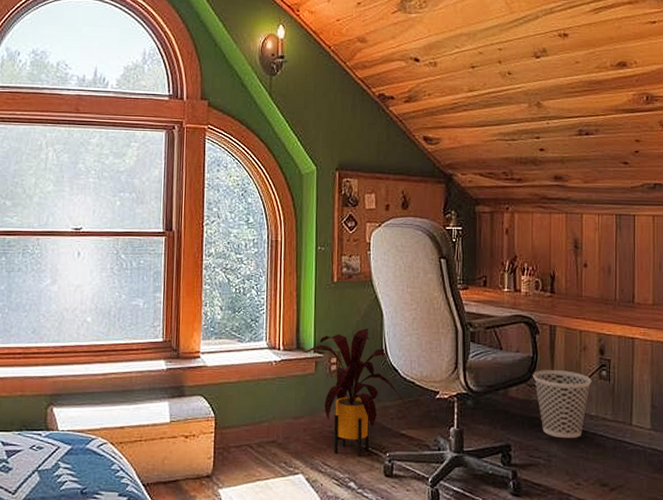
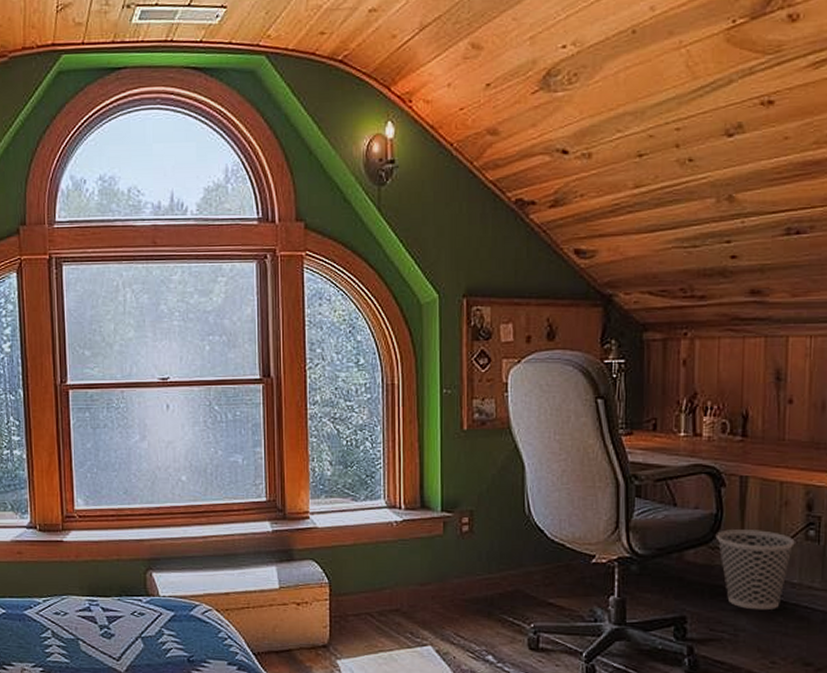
house plant: present [302,329,406,457] -> none [428,483,554,628]

